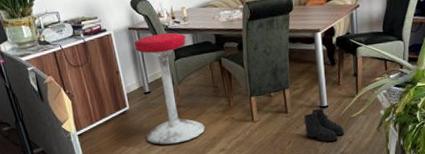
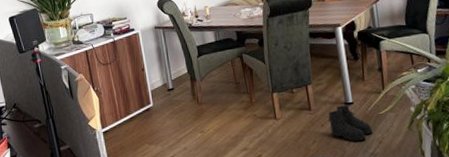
stool: present [134,32,205,145] -> none [159,30,227,143]

